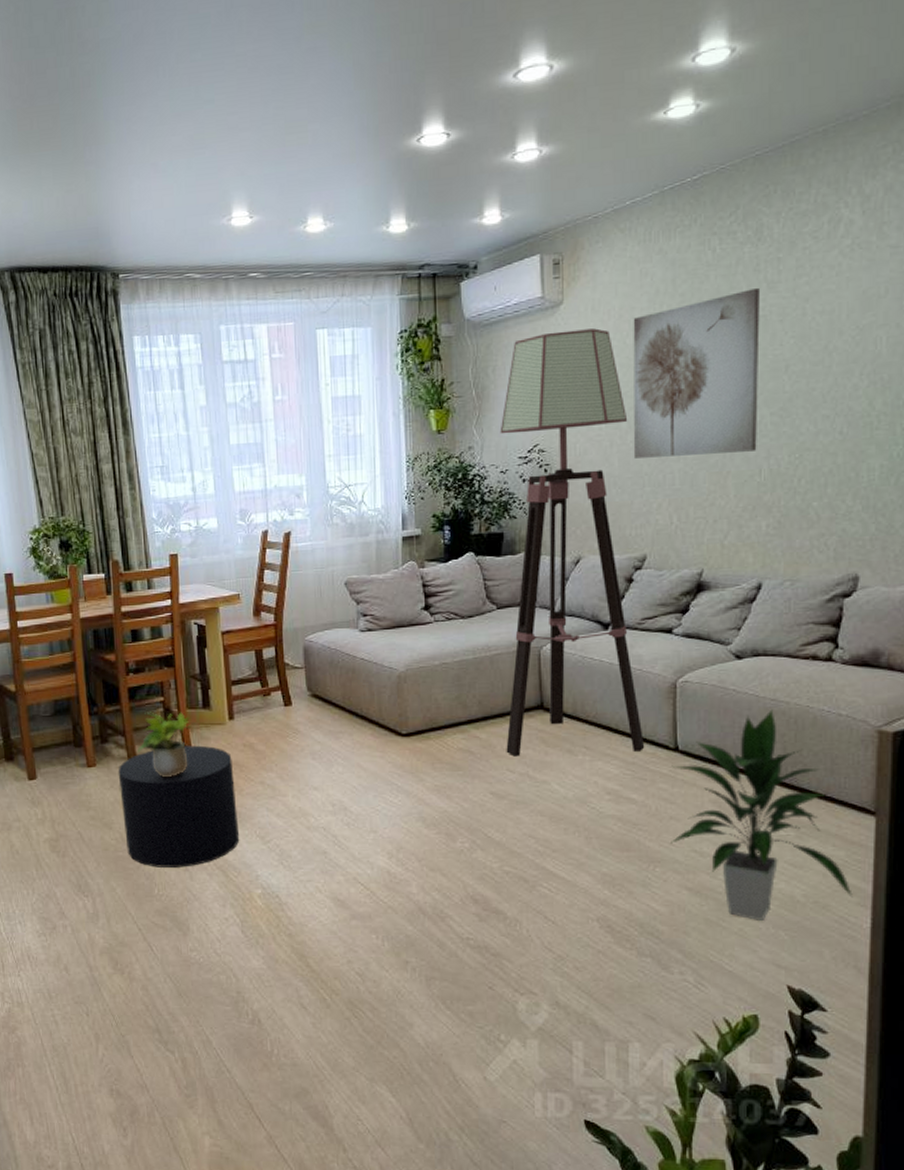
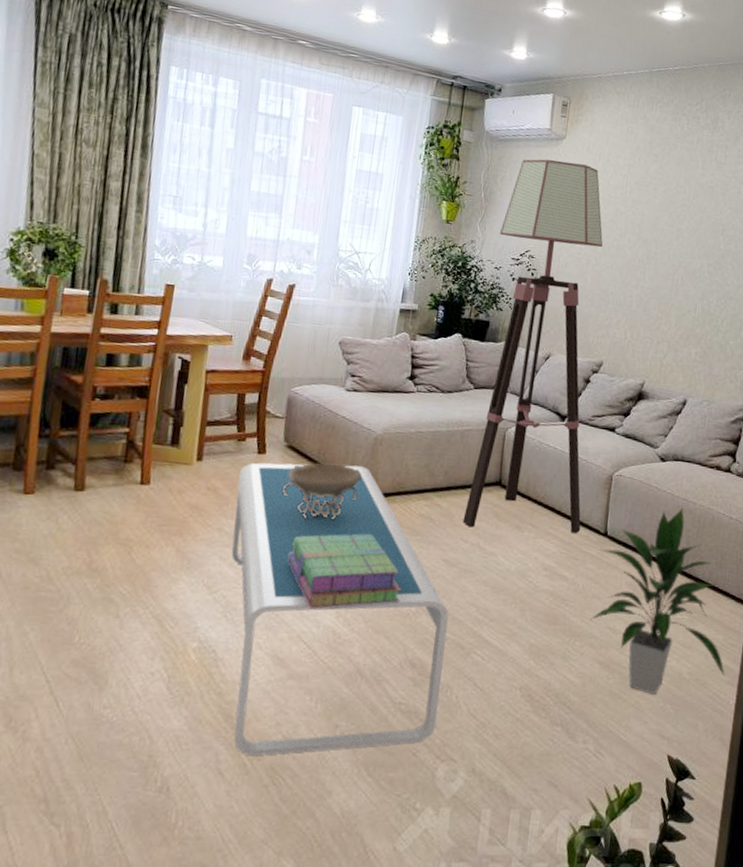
stool: present [118,745,240,867] -> none [51,482,192,614]
potted plant: present [137,711,192,778] -> none [87,441,156,514]
coffee table: none [270,706,510,992] -> present [231,462,449,757]
decorative bowl: none [313,706,391,764] -> present [281,462,362,520]
stack of books: none [330,774,452,852] -> present [286,534,402,610]
wall art: present [633,288,760,459] -> none [603,163,711,292]

